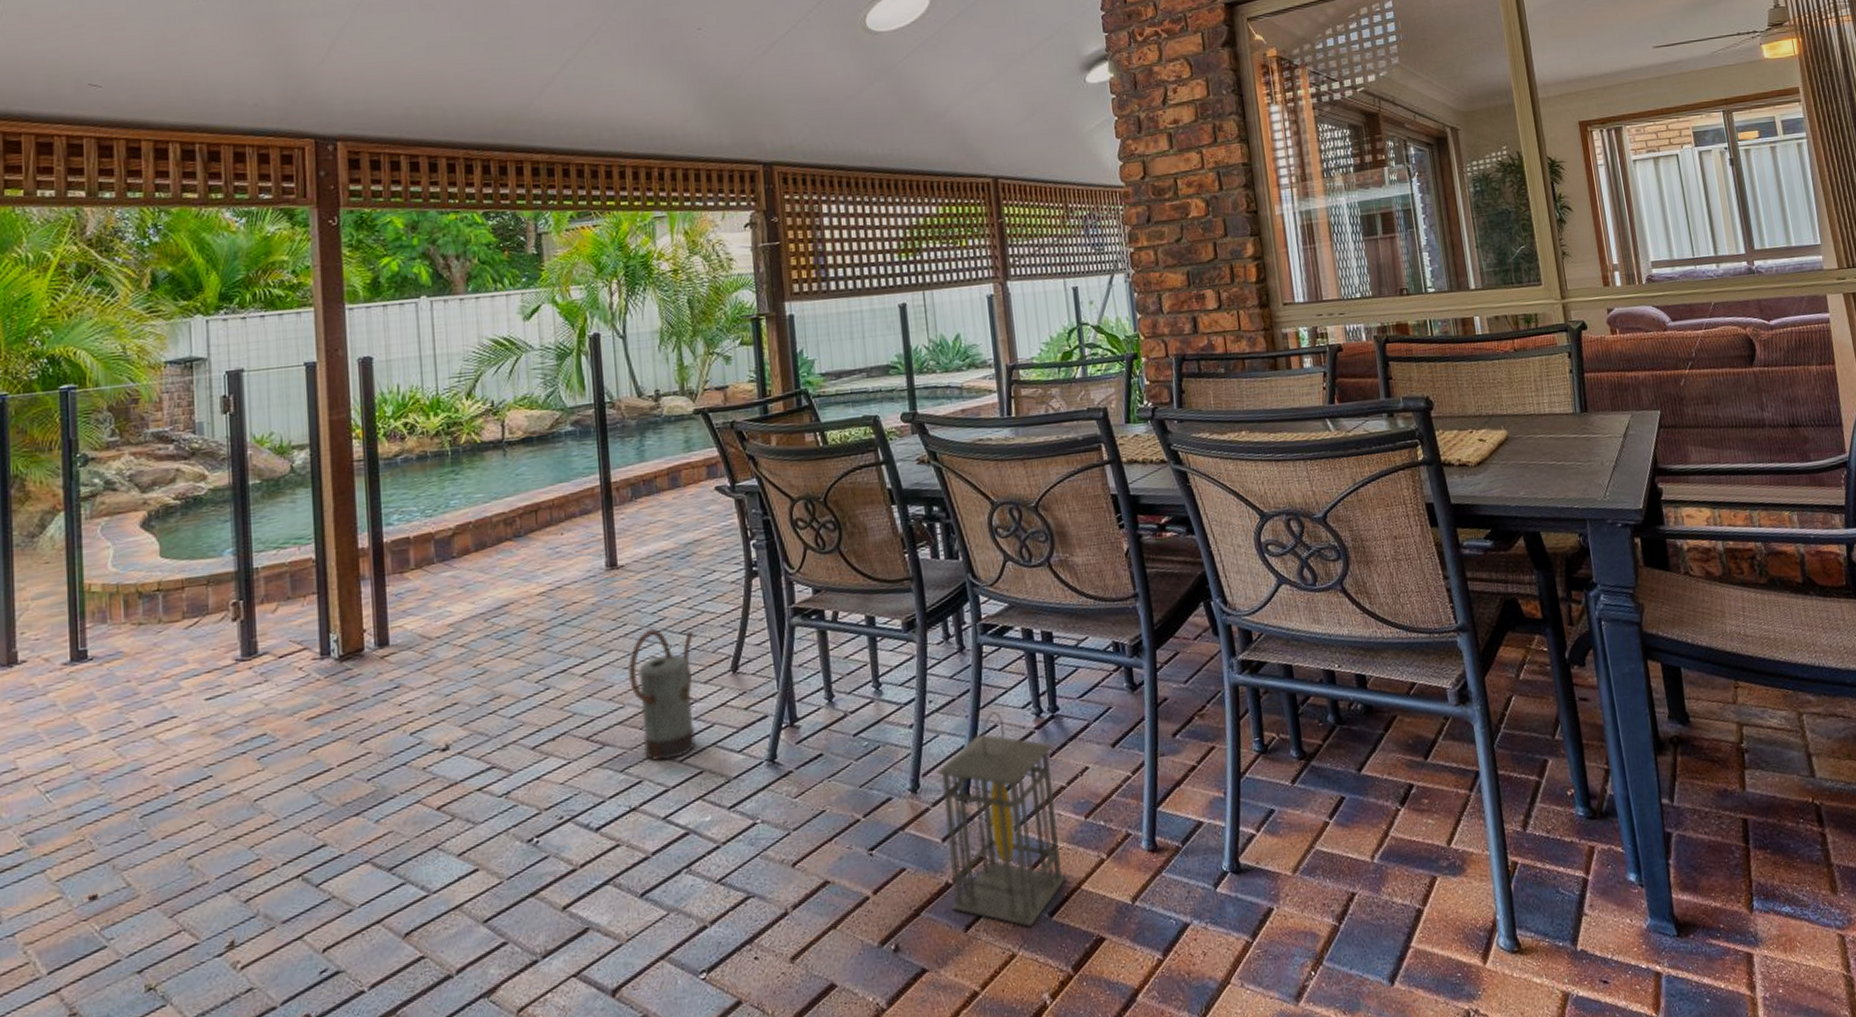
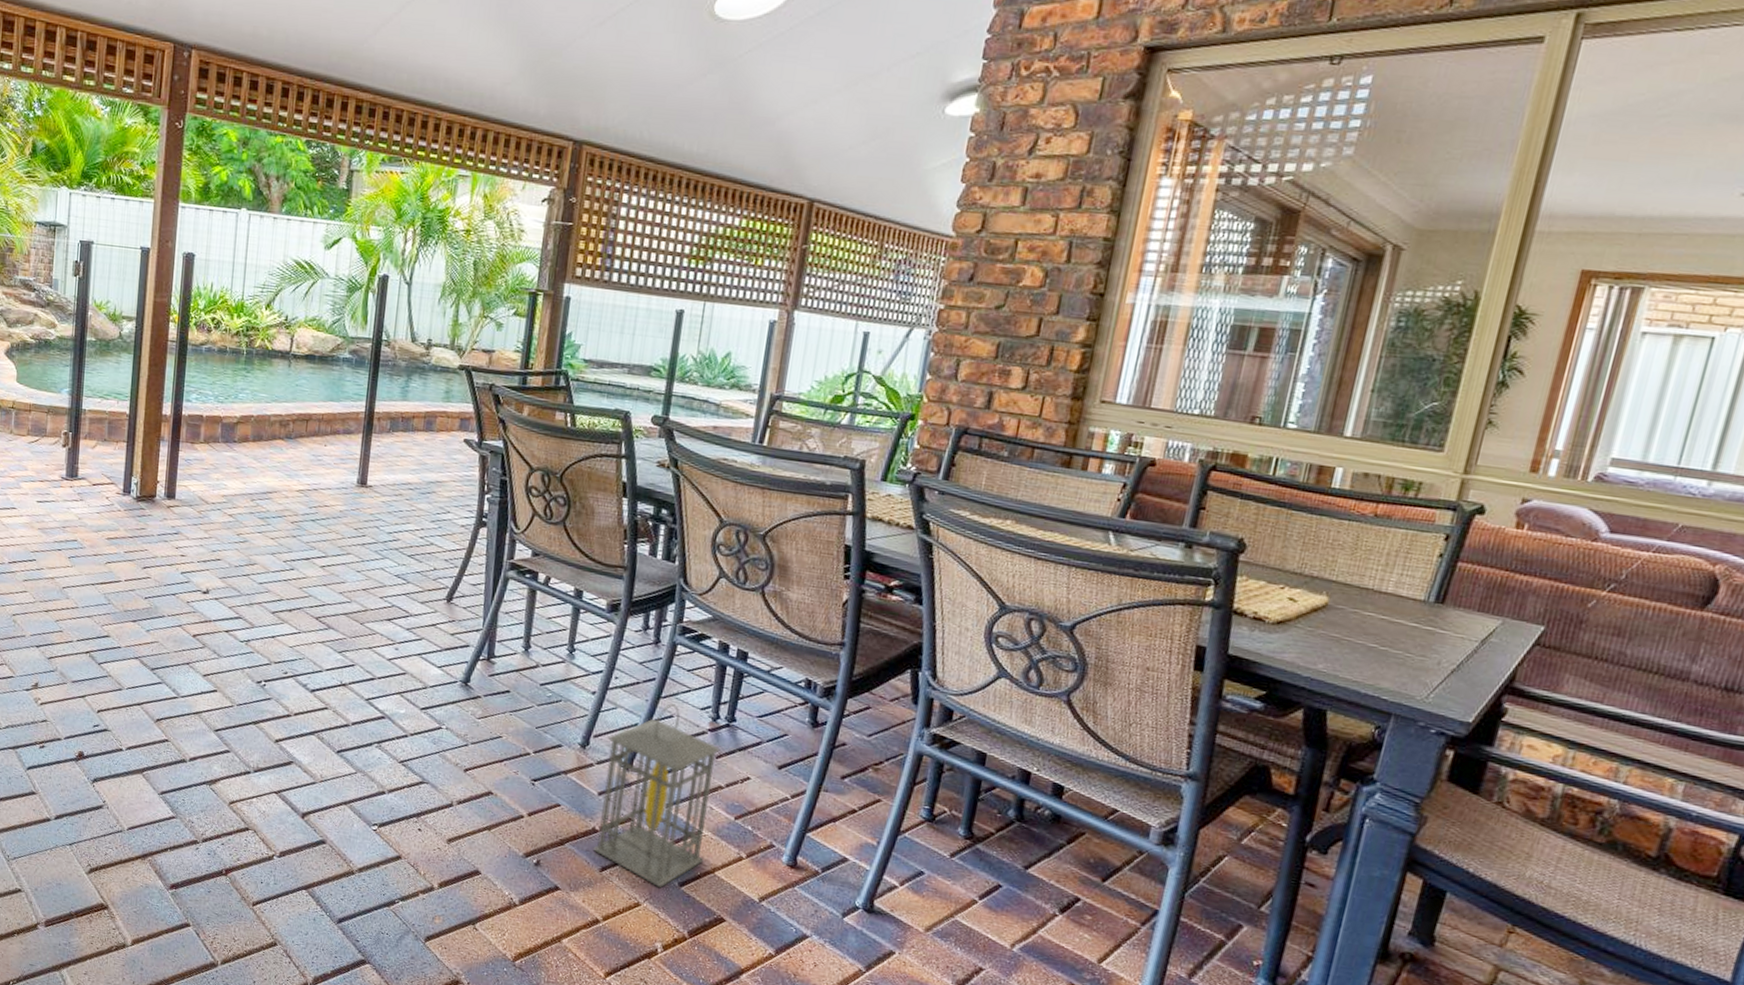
watering can: present [627,628,696,762] -> none [358,544,421,657]

